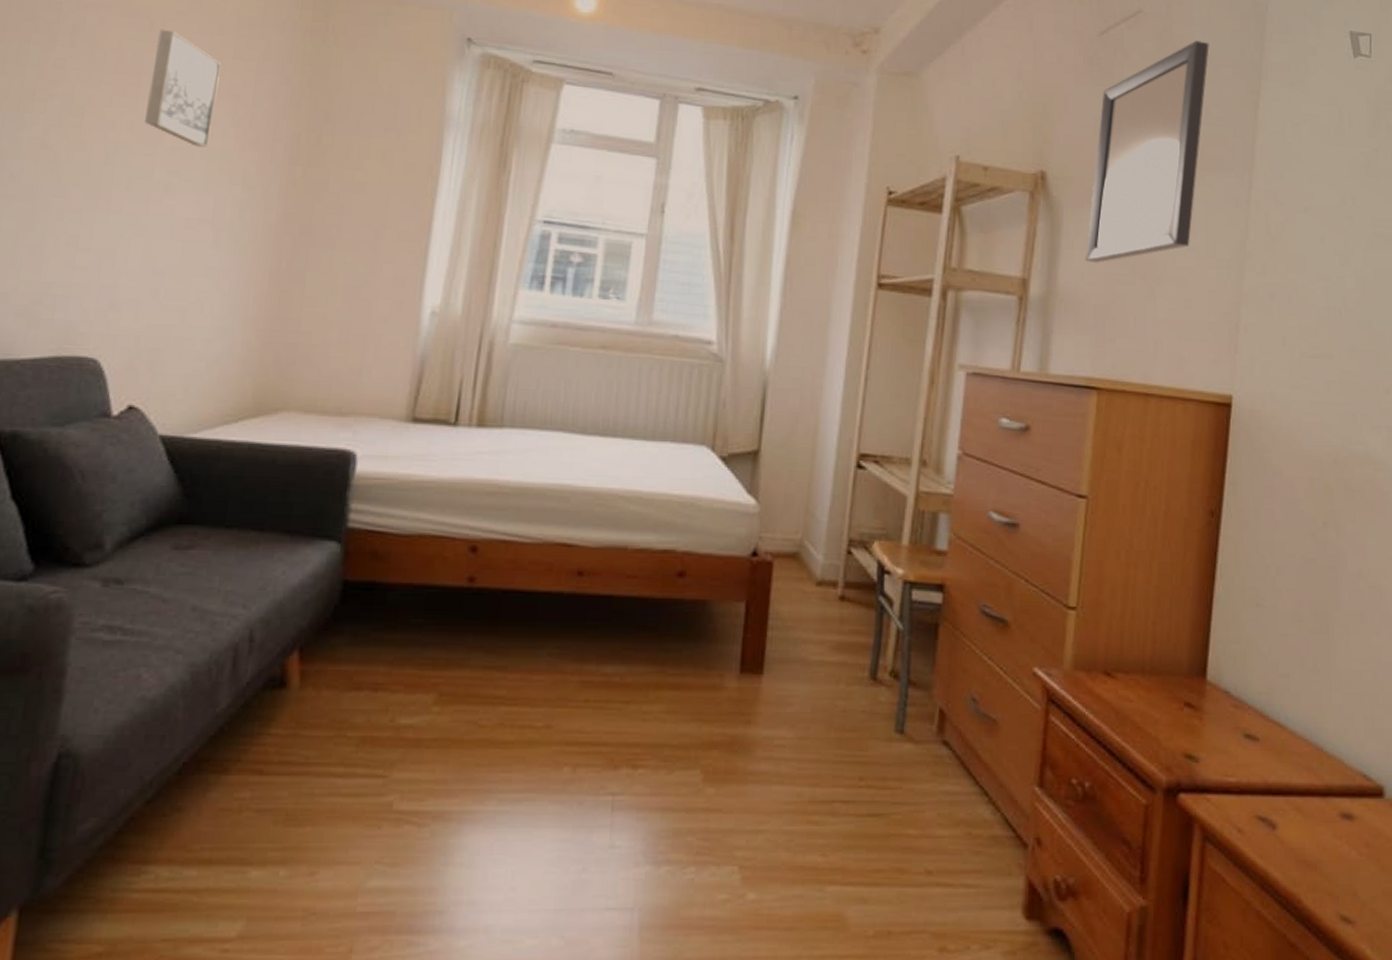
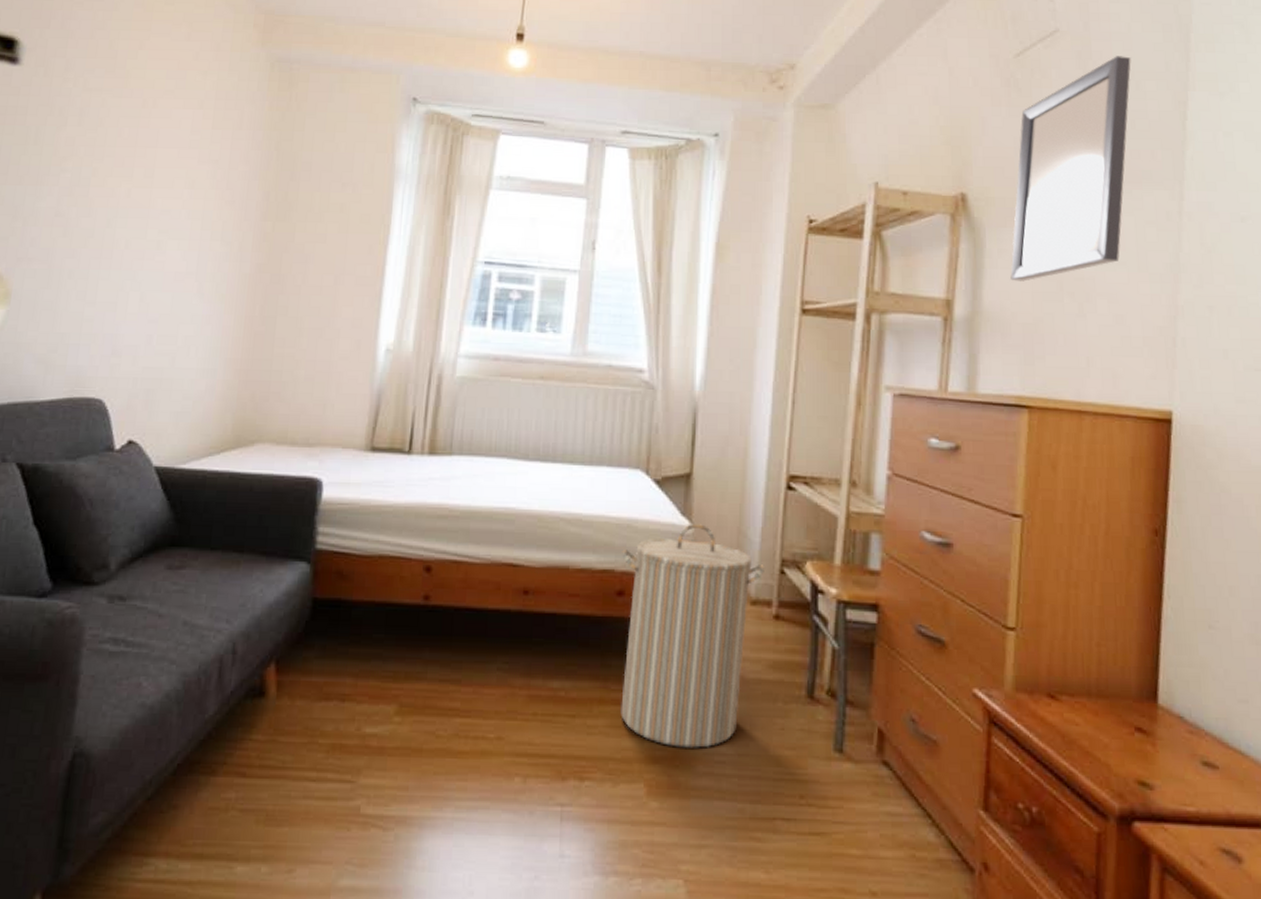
wall art: present [145,29,221,147] -> none [139,106,202,208]
laundry hamper: none [678,502,831,732] -> present [620,524,764,748]

